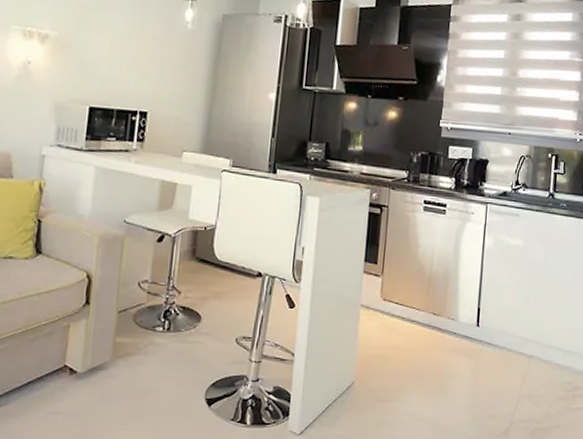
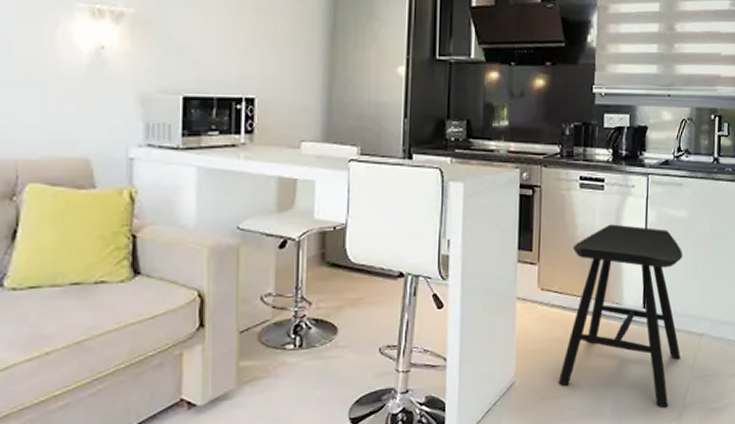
stool: none [394,246,517,421] -> present [558,224,683,407]

